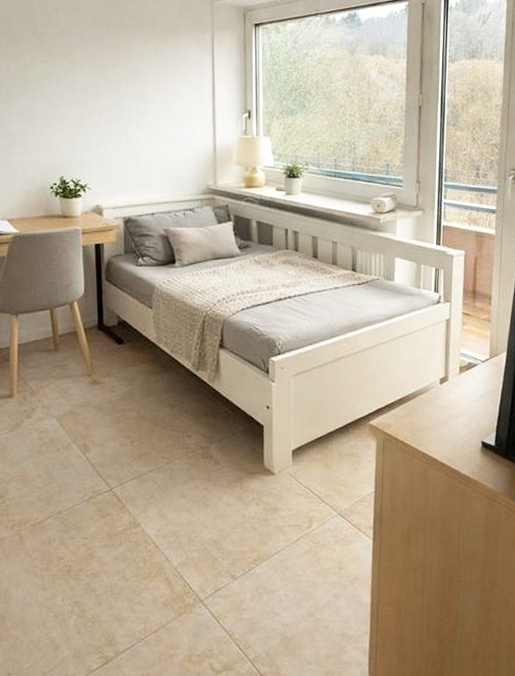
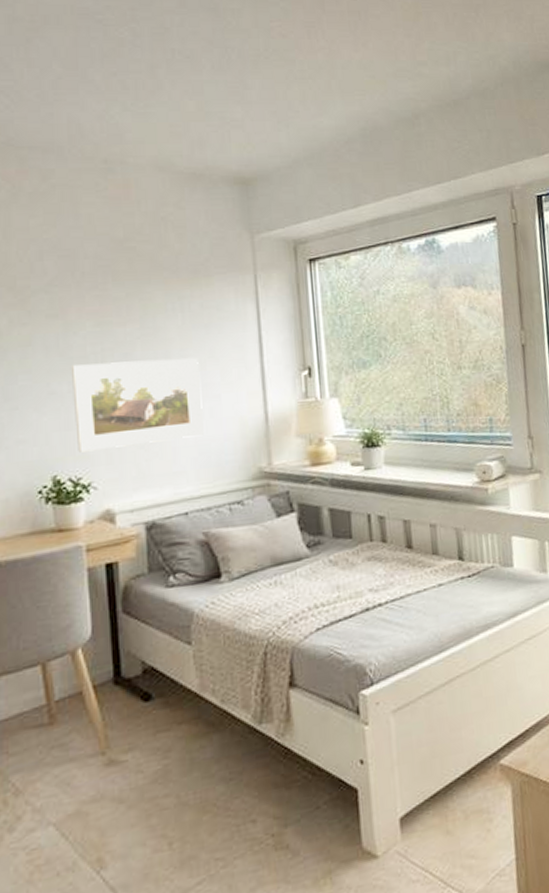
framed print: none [75,95,168,161] -> present [70,358,204,452]

